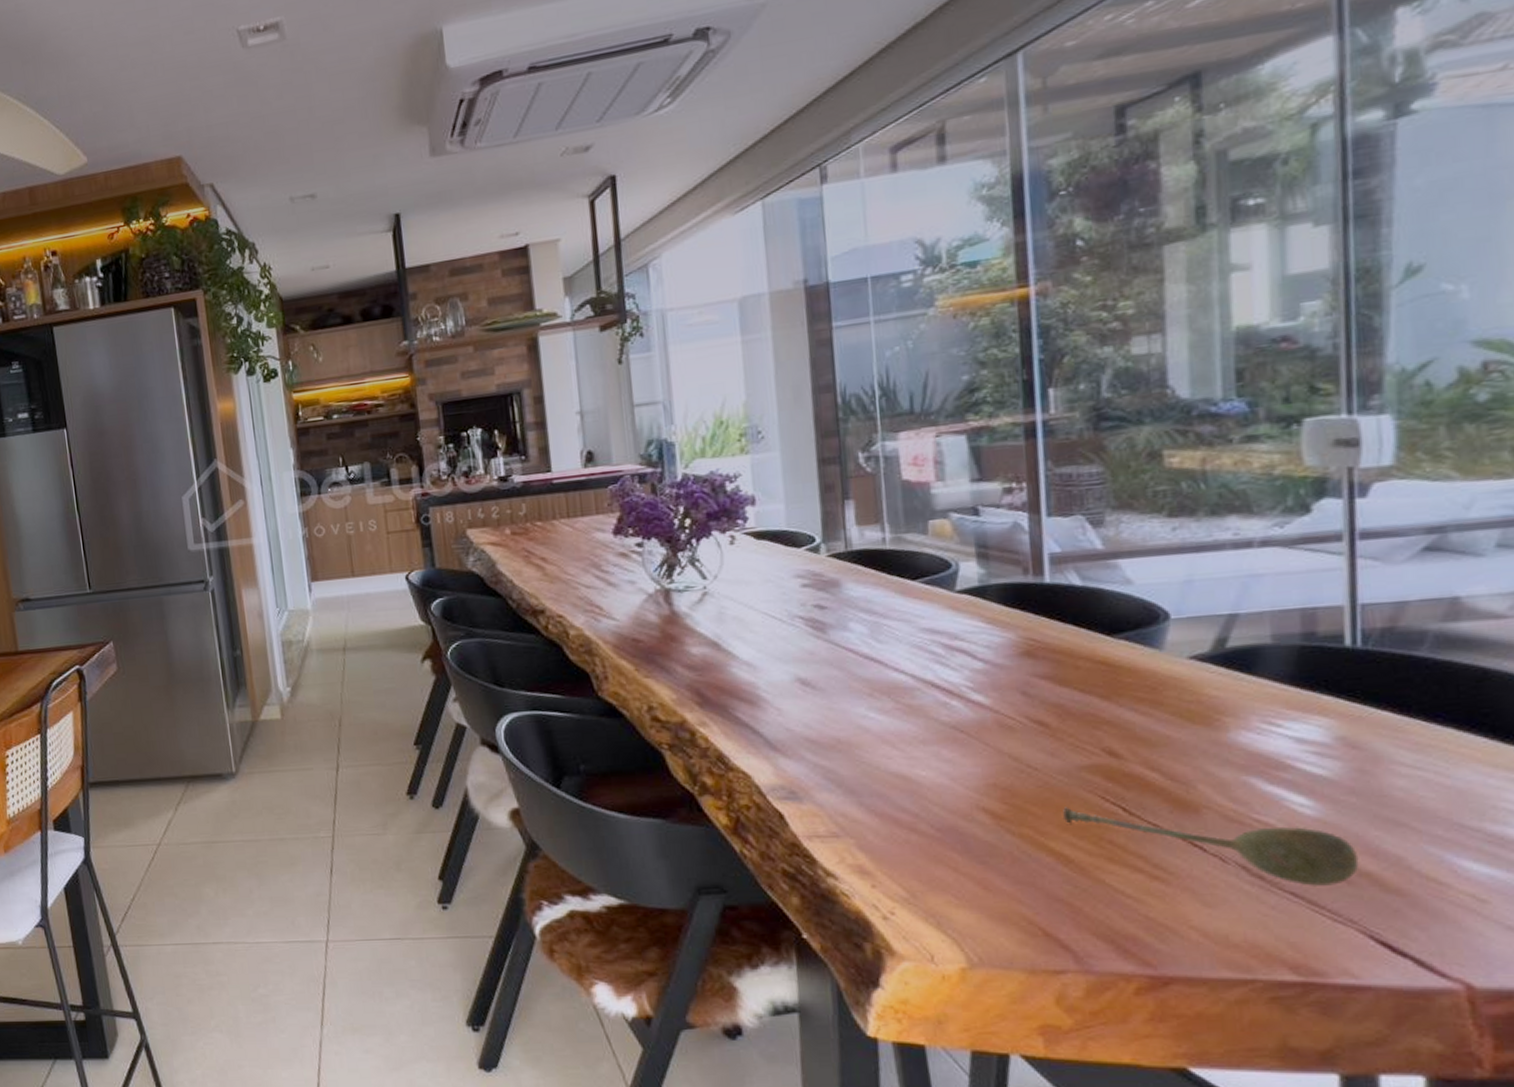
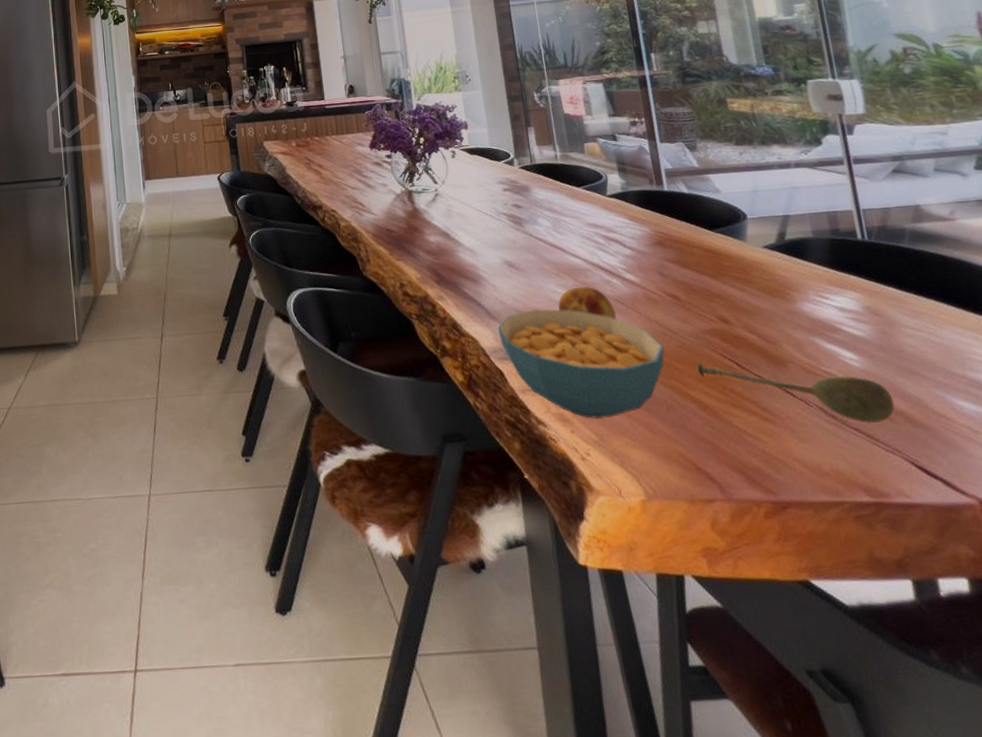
cereal bowl: none [779,738,1018,873] -> present [497,309,665,420]
fruit: none [868,709,951,751] -> present [558,286,616,319]

